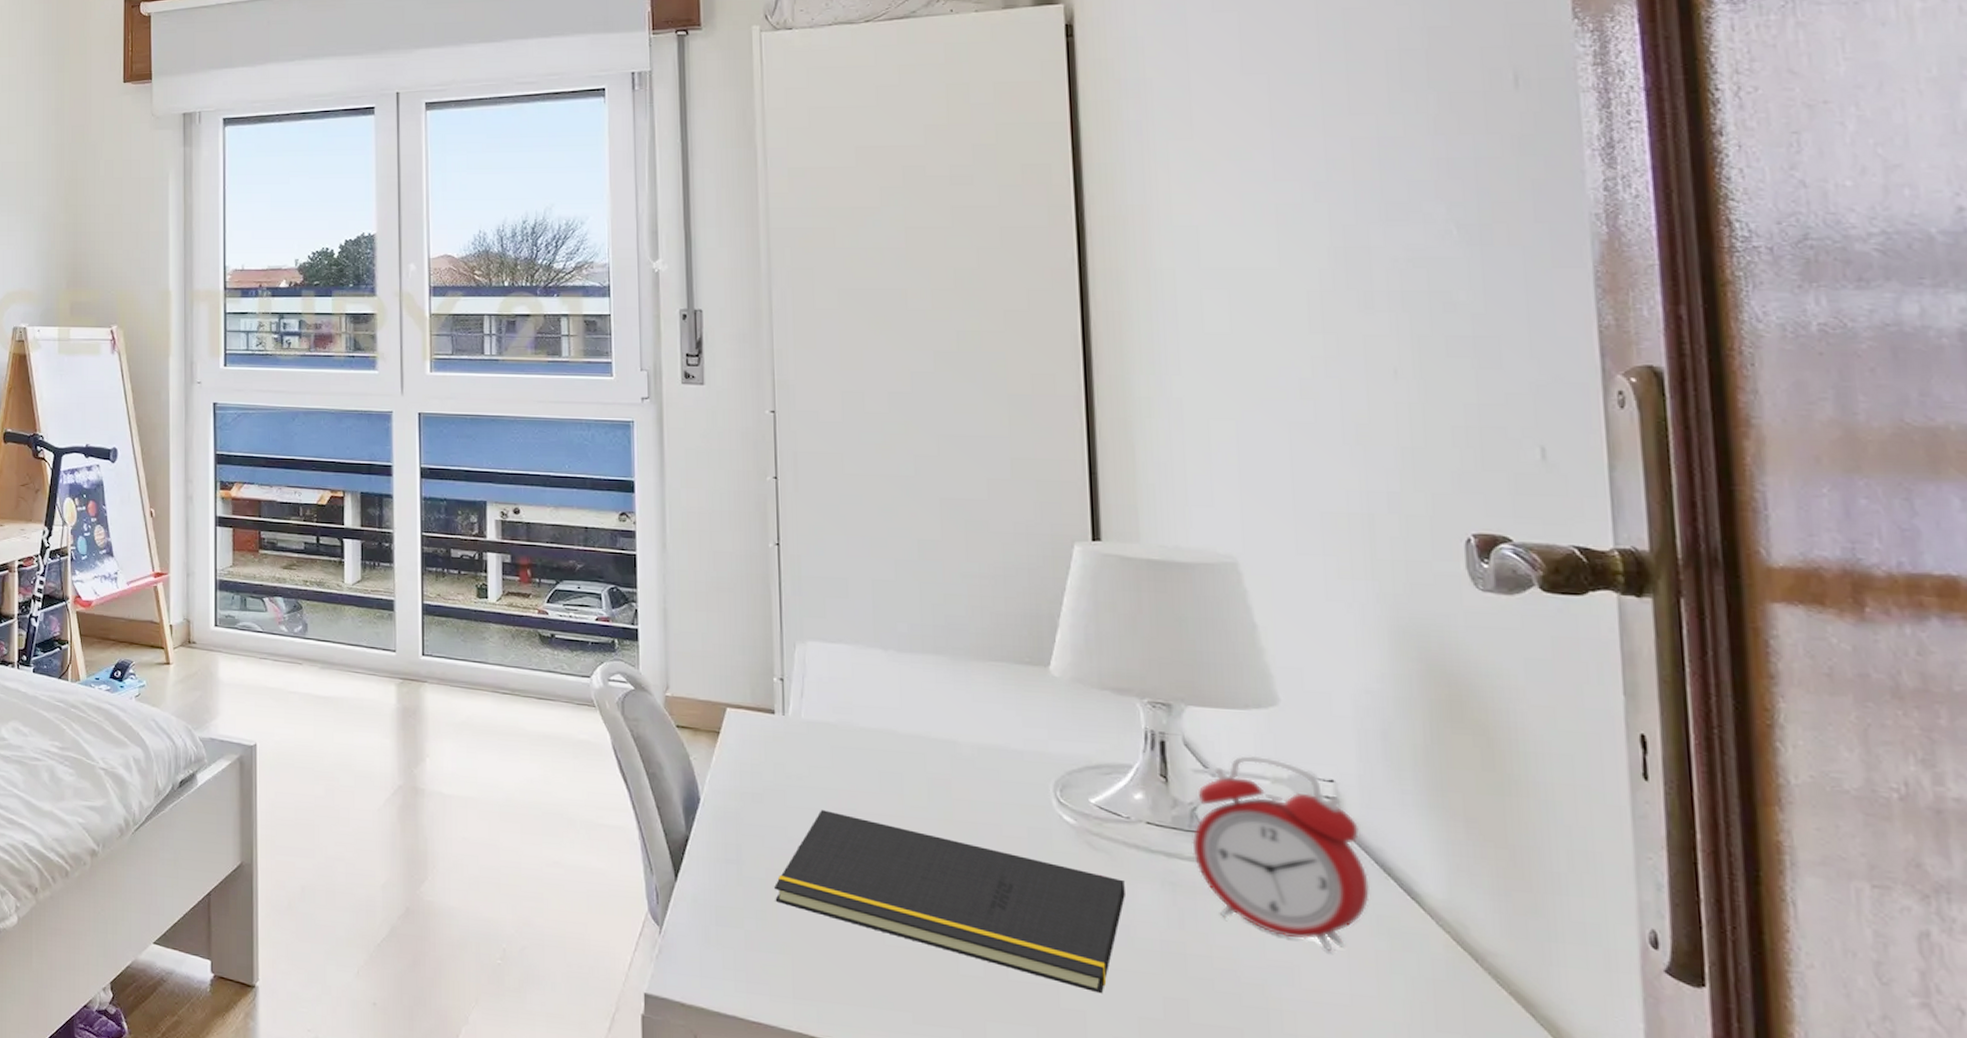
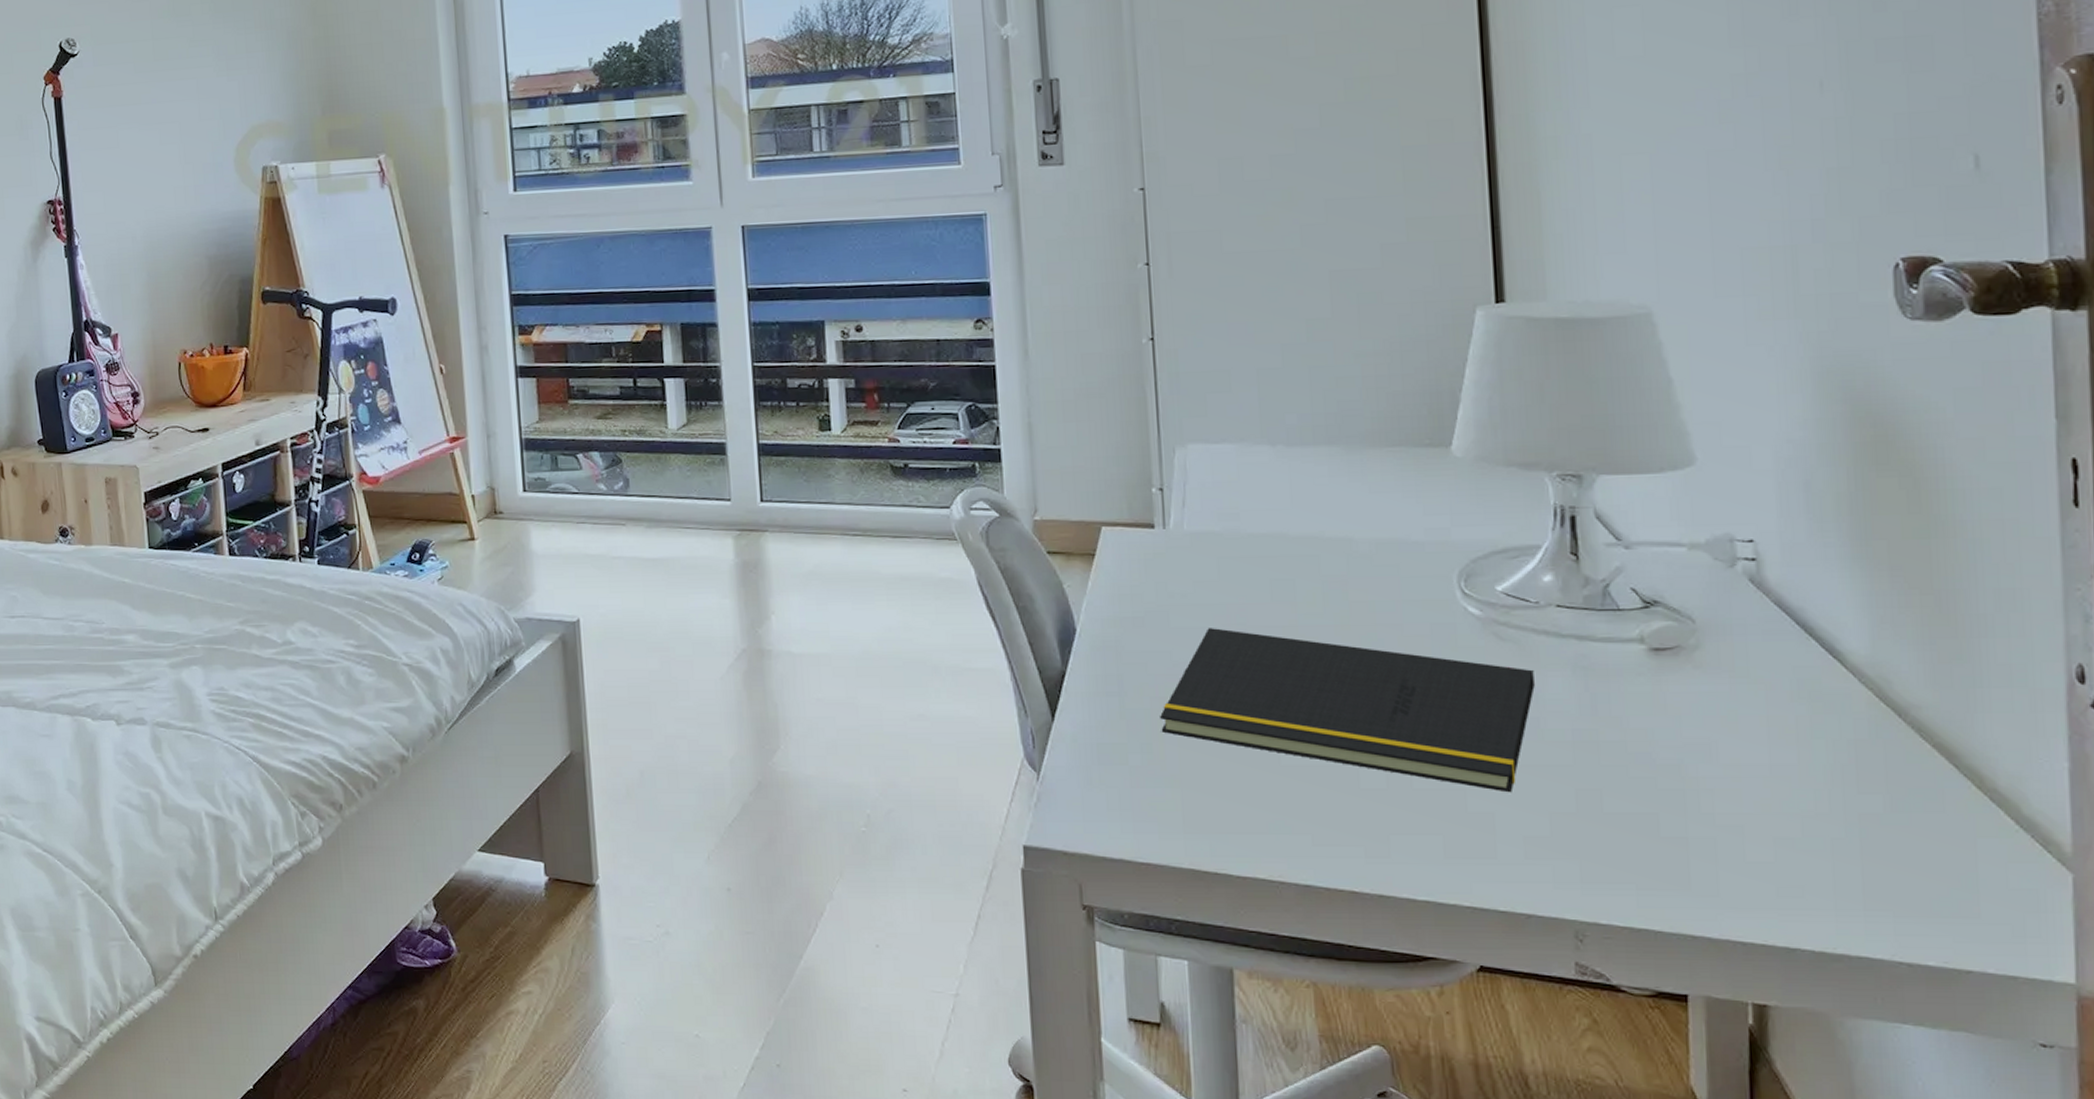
alarm clock: present [1192,755,1370,951] -> none [1604,521,1790,721]

